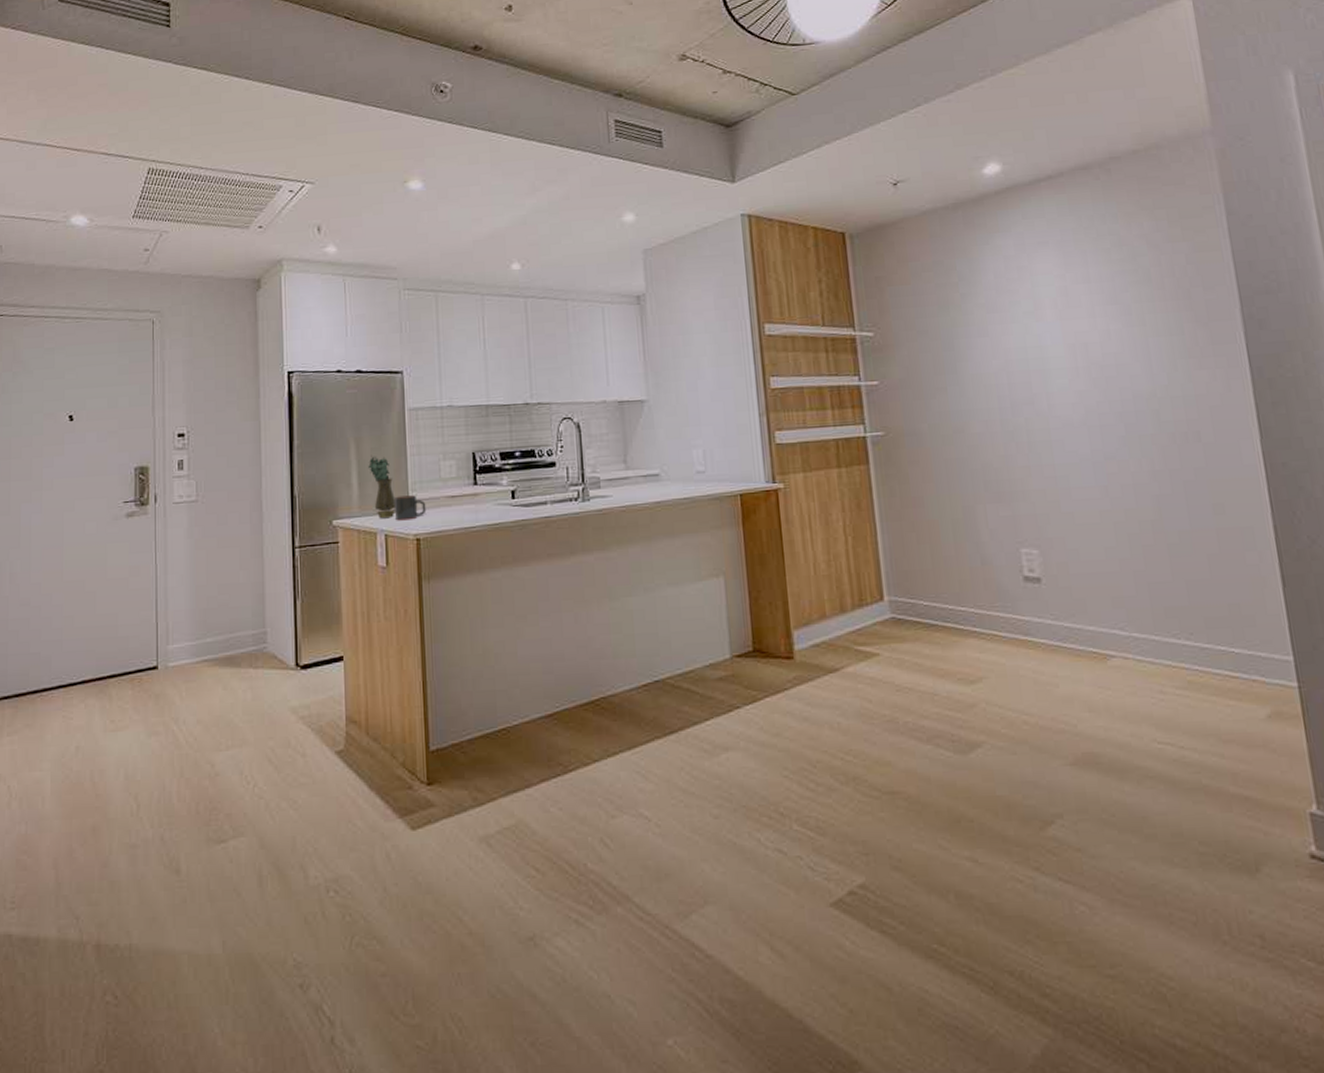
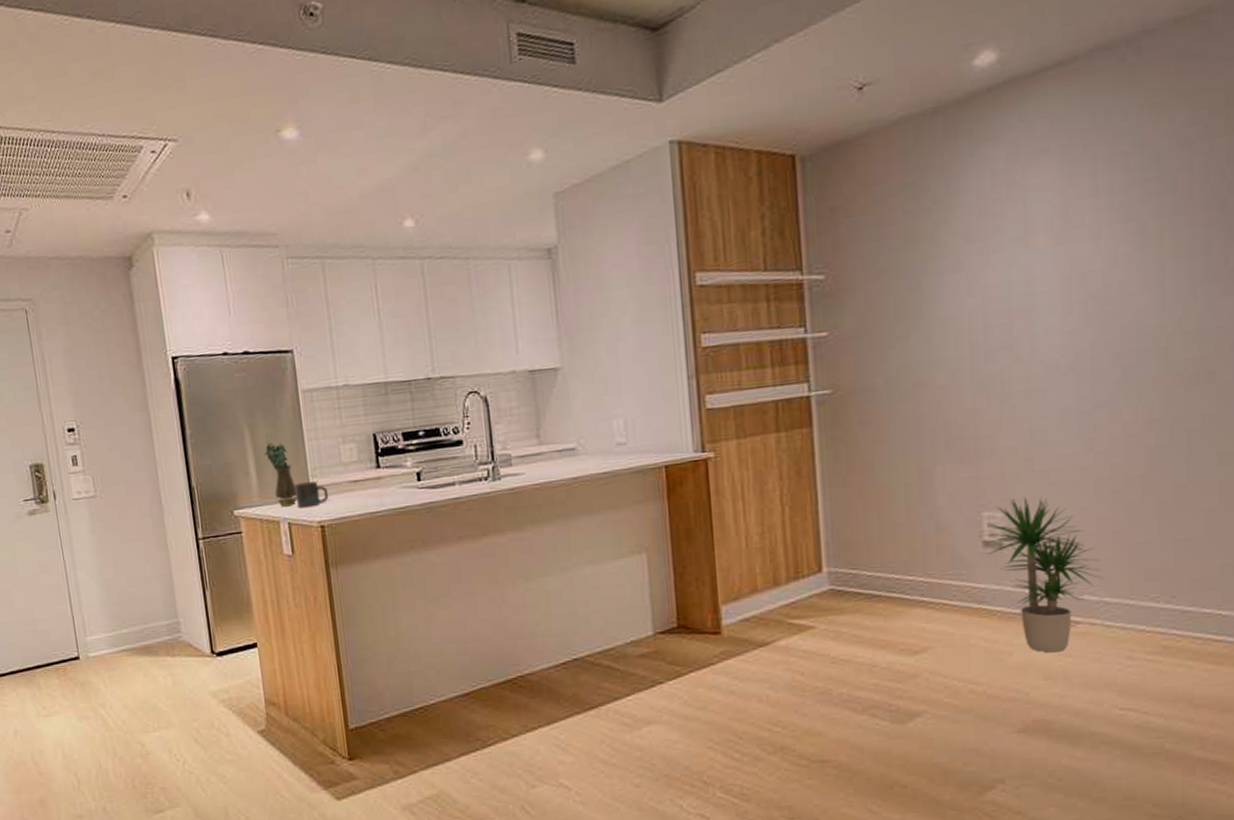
potted plant: none [1024,536,1129,685] -> present [984,496,1102,653]

